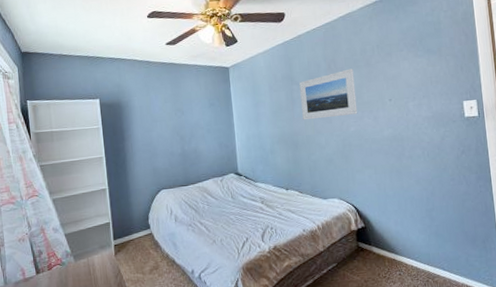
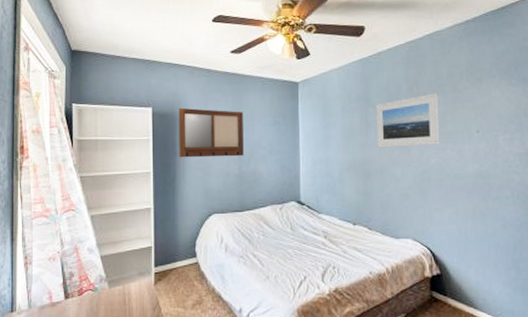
writing board: none [123,97,185,142] -> present [178,107,244,158]

